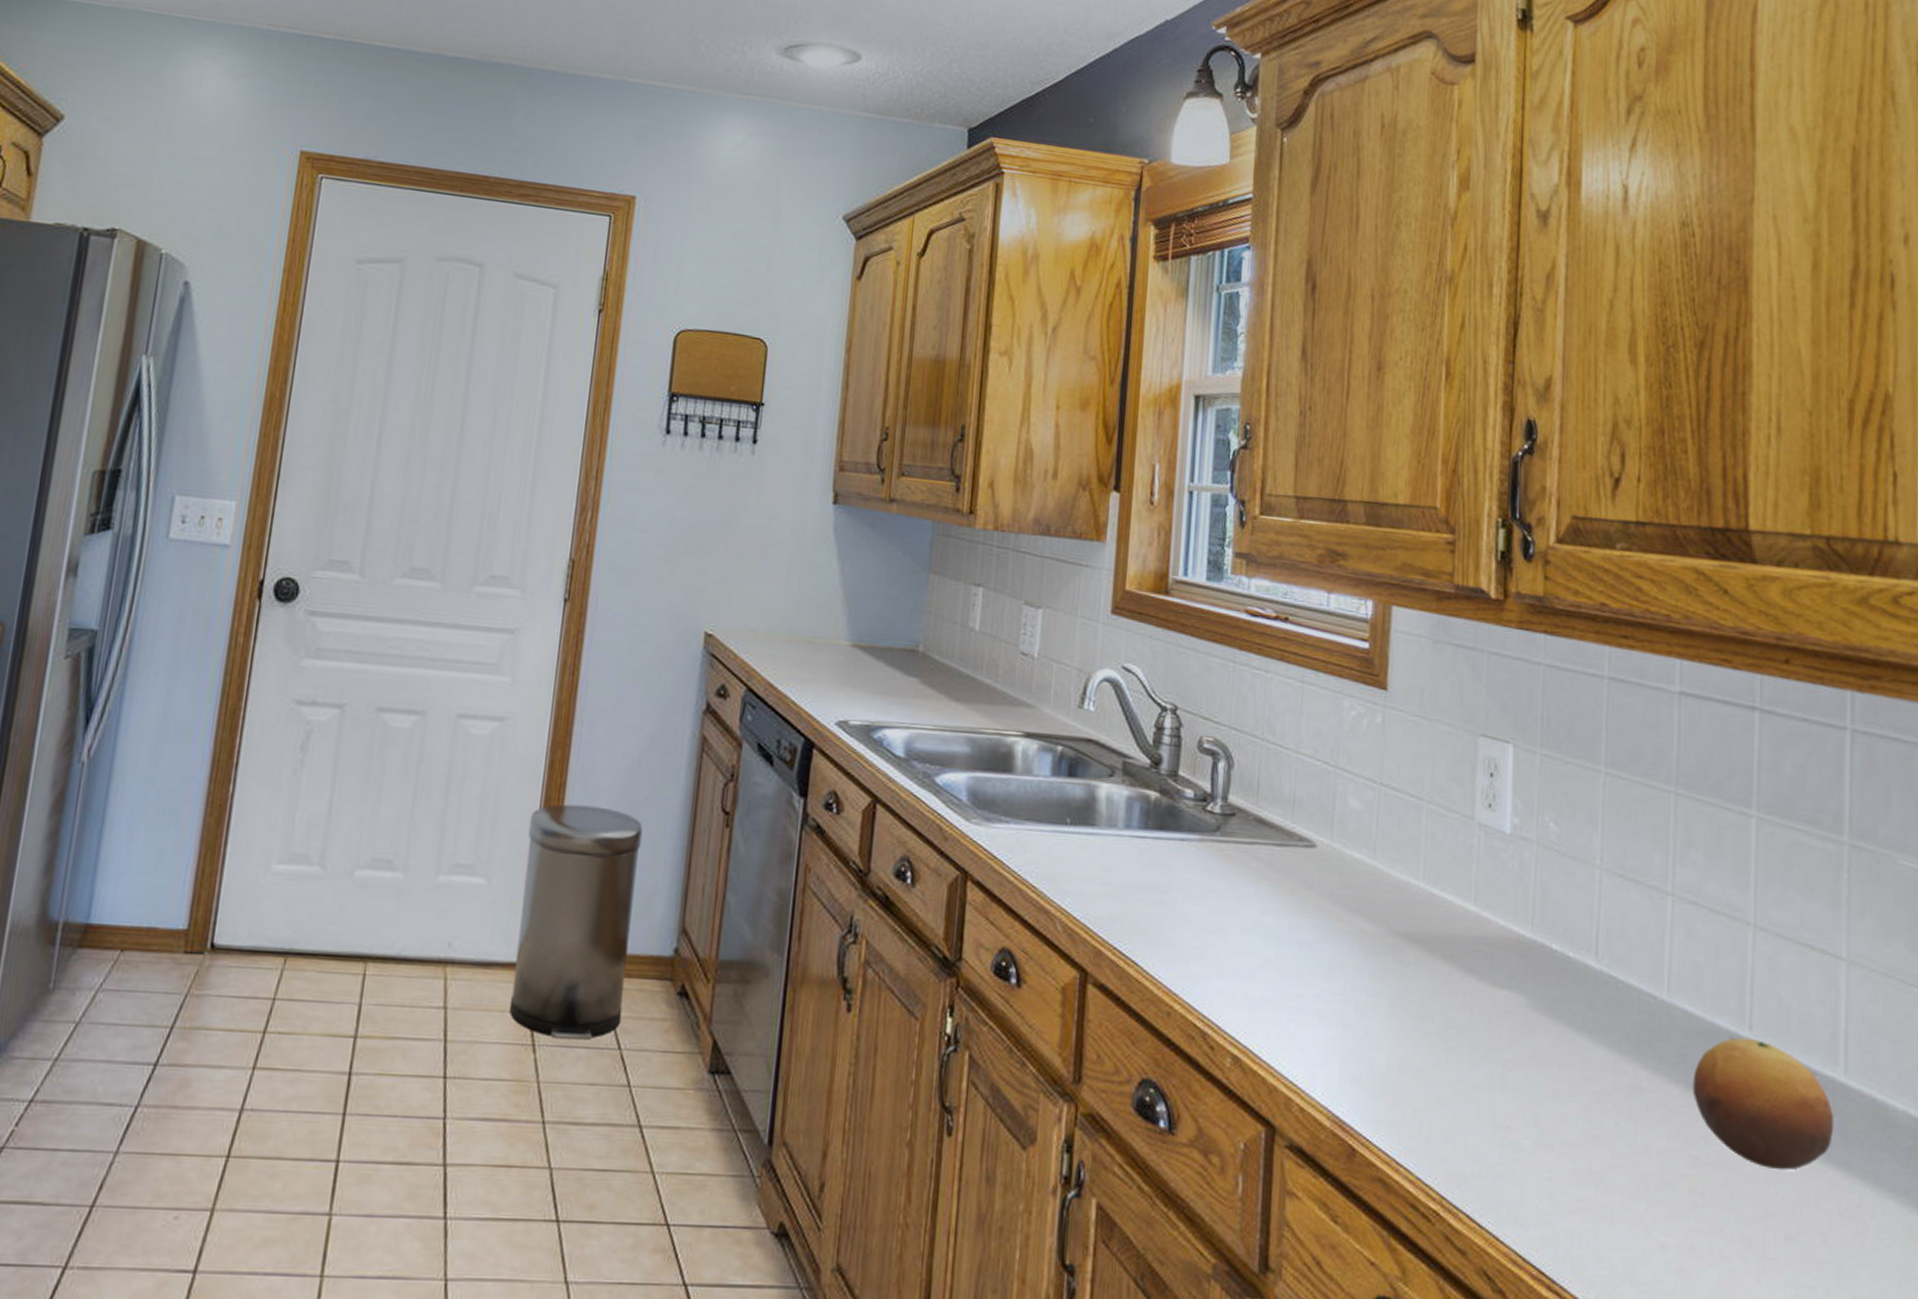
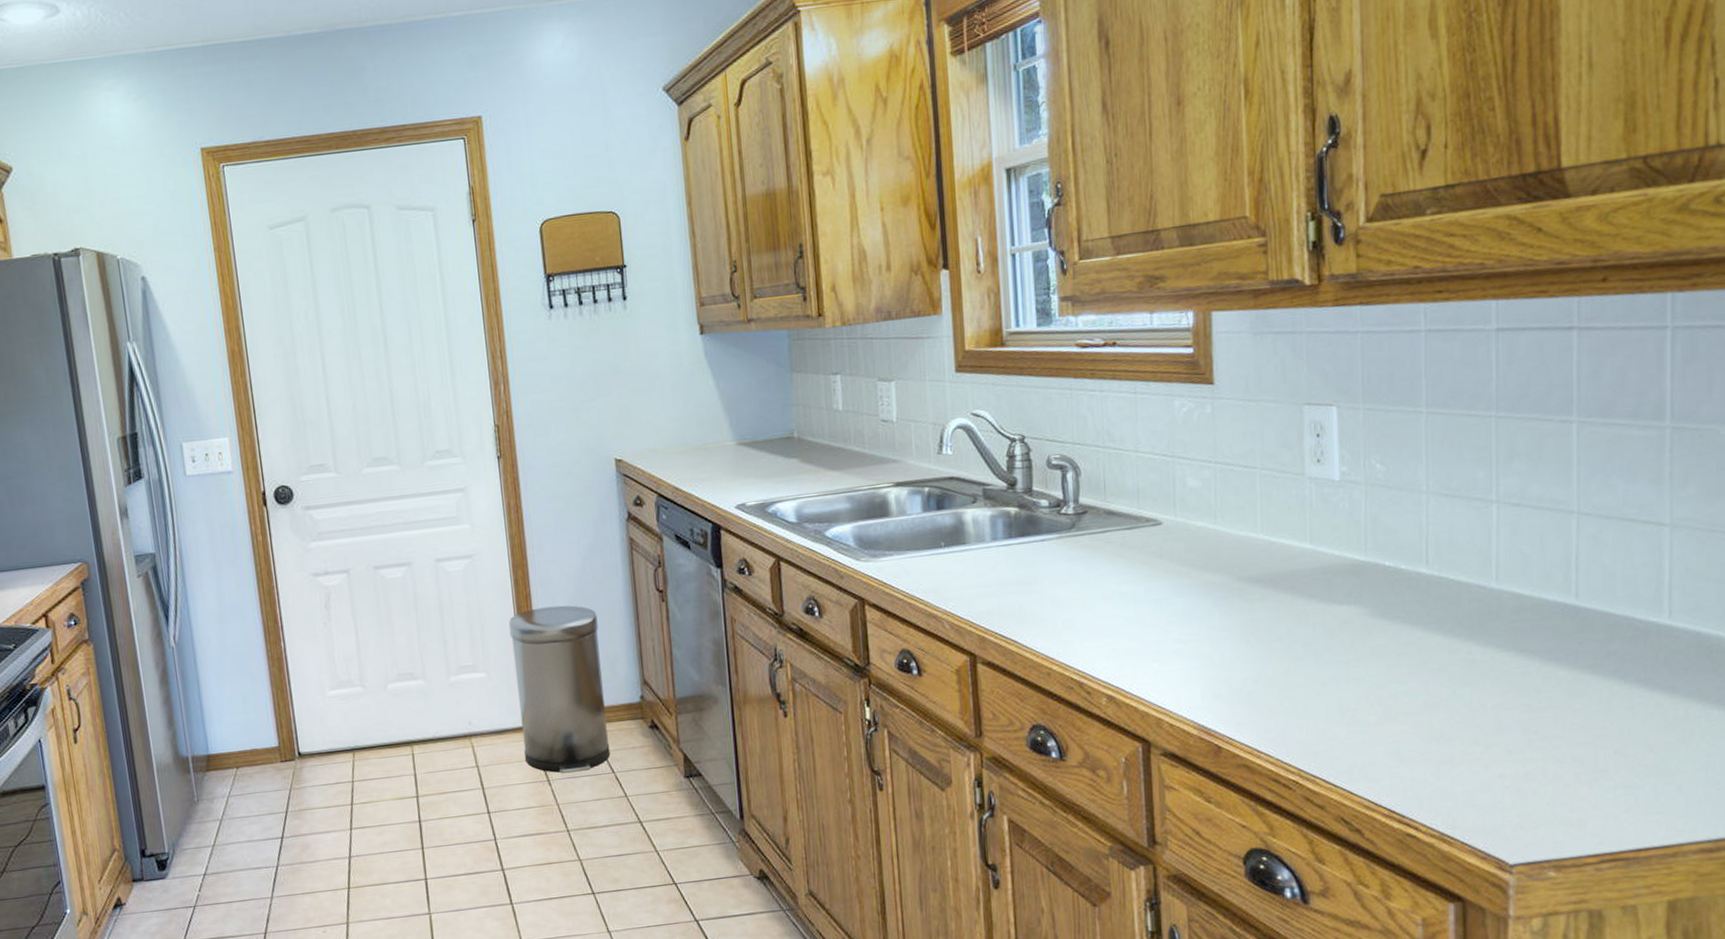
fruit: present [1692,1037,1834,1171] -> none [1523,604,1660,703]

